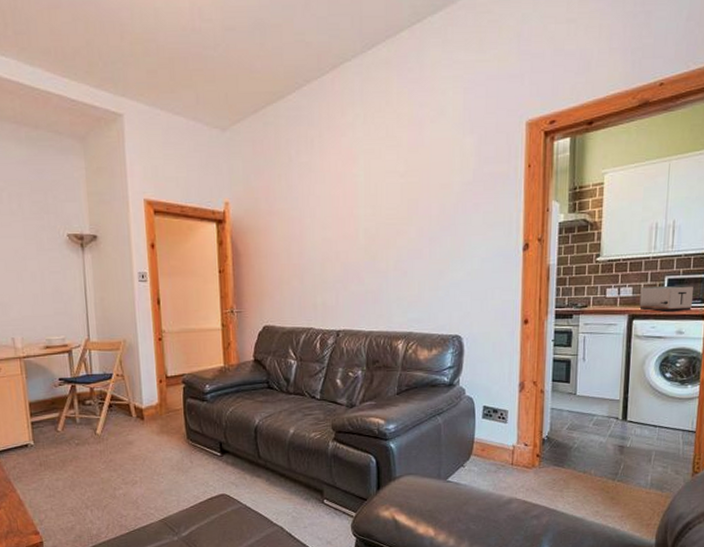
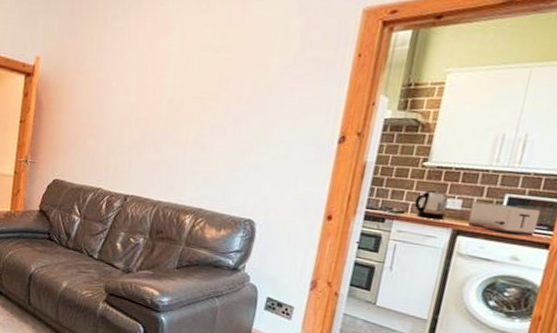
kettle: none [595,282,621,309] -> present [414,190,448,220]

